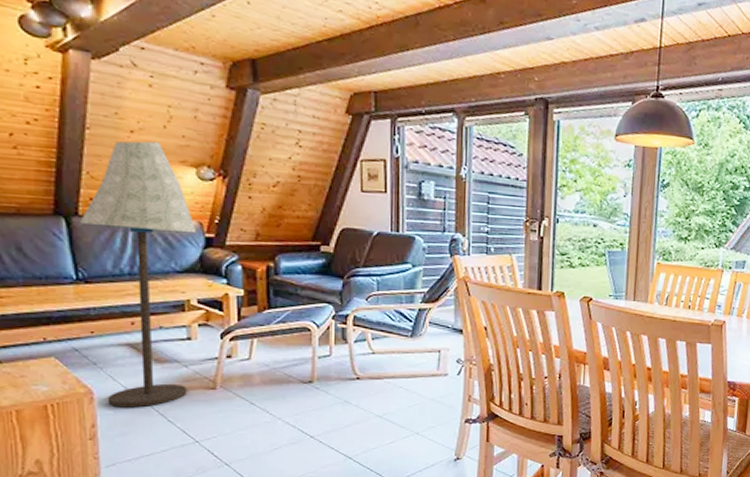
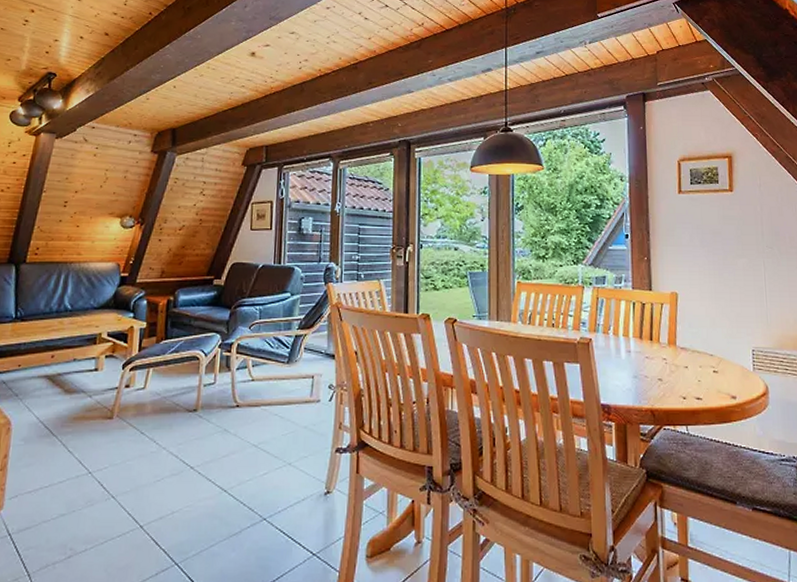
floor lamp: present [80,141,197,408] -> none [21,198,115,438]

